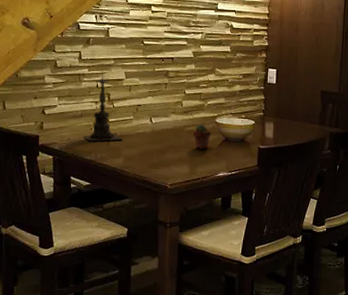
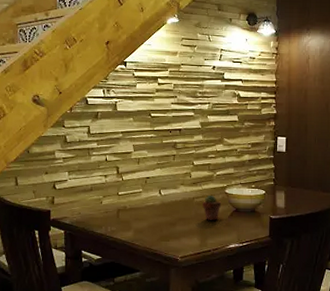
candle holder: present [83,71,124,142] -> none [93,144,133,215]

